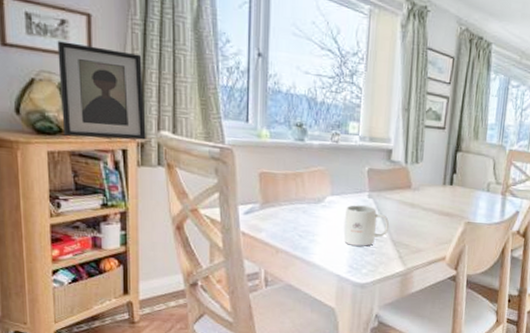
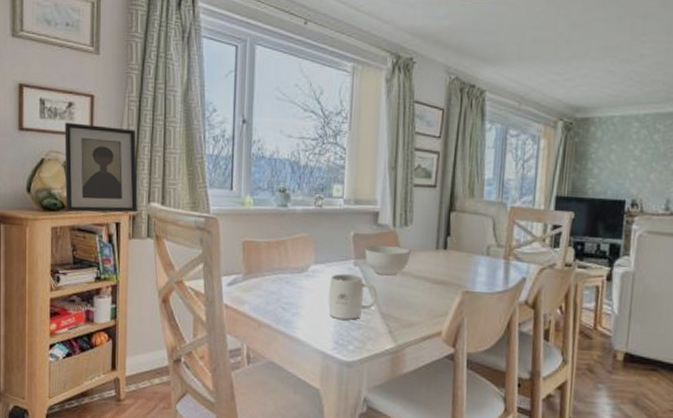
bowl: none [378,179,421,208] -> present [365,244,411,276]

